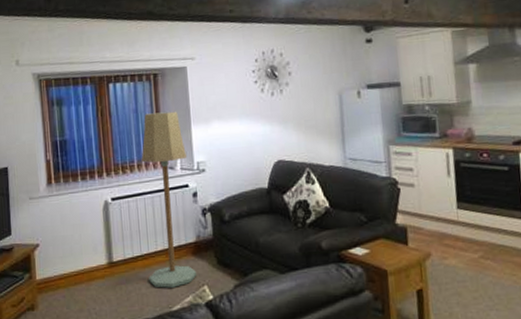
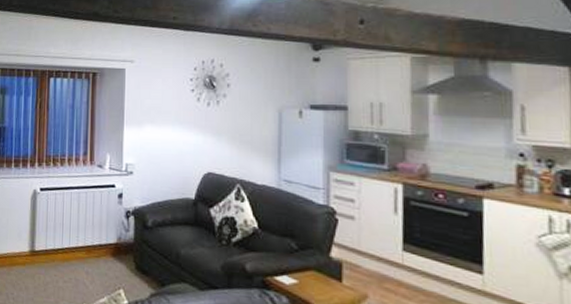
floor lamp: present [141,111,197,288] -> none [67,110,116,286]

